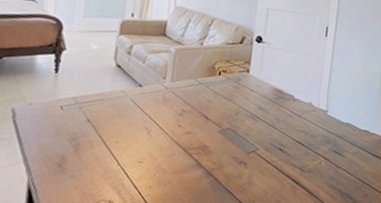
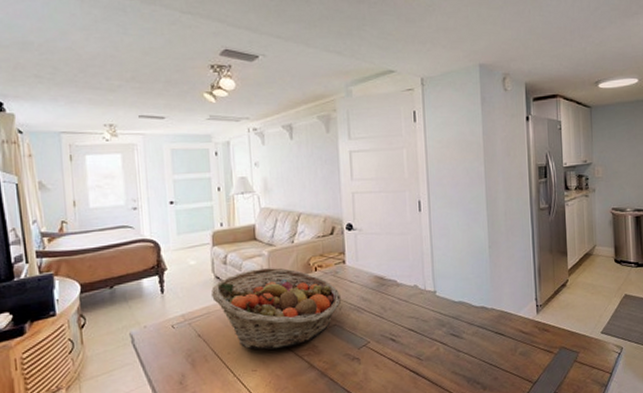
fruit basket: none [108,64,240,144] -> present [210,268,342,350]

